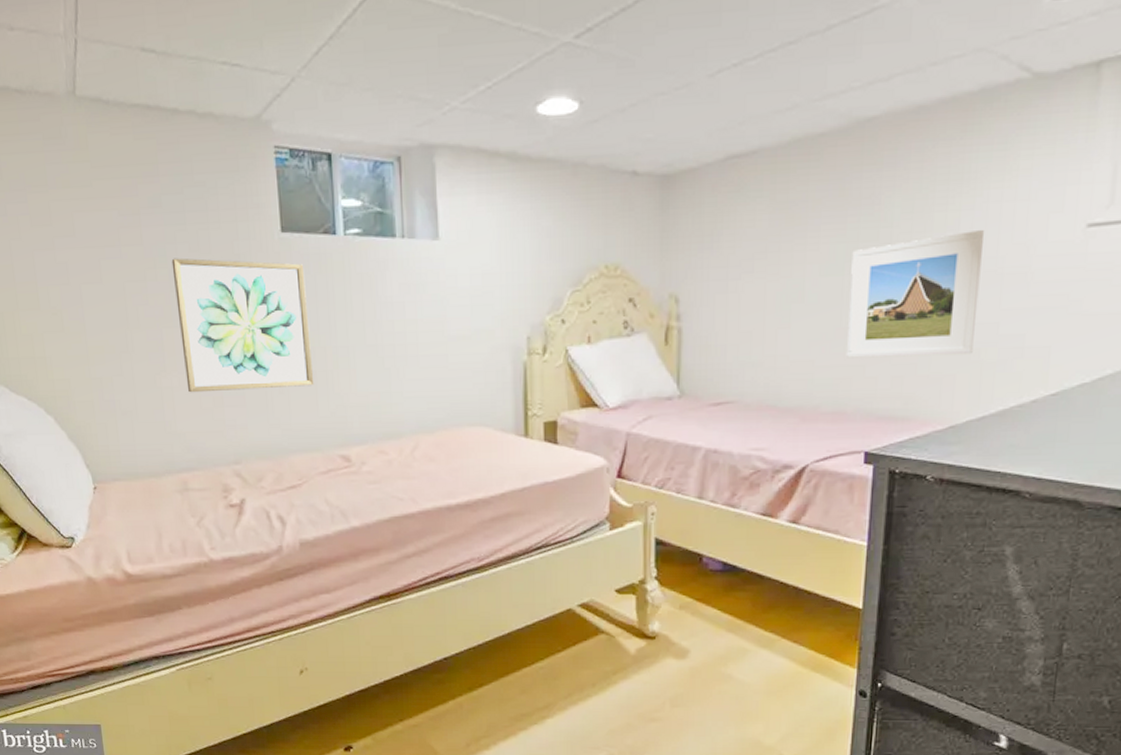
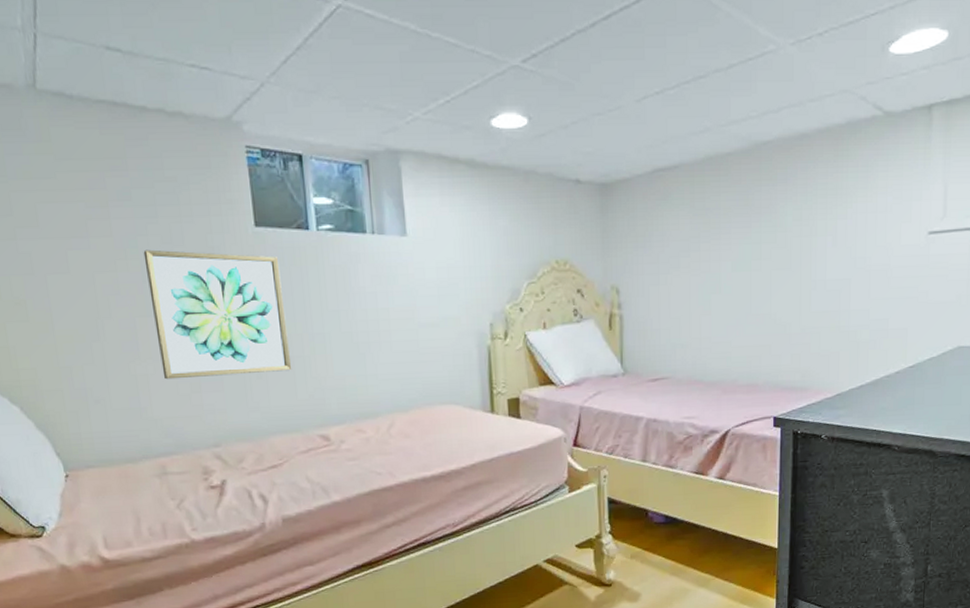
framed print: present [845,229,985,359] -> none [755,234,856,340]

